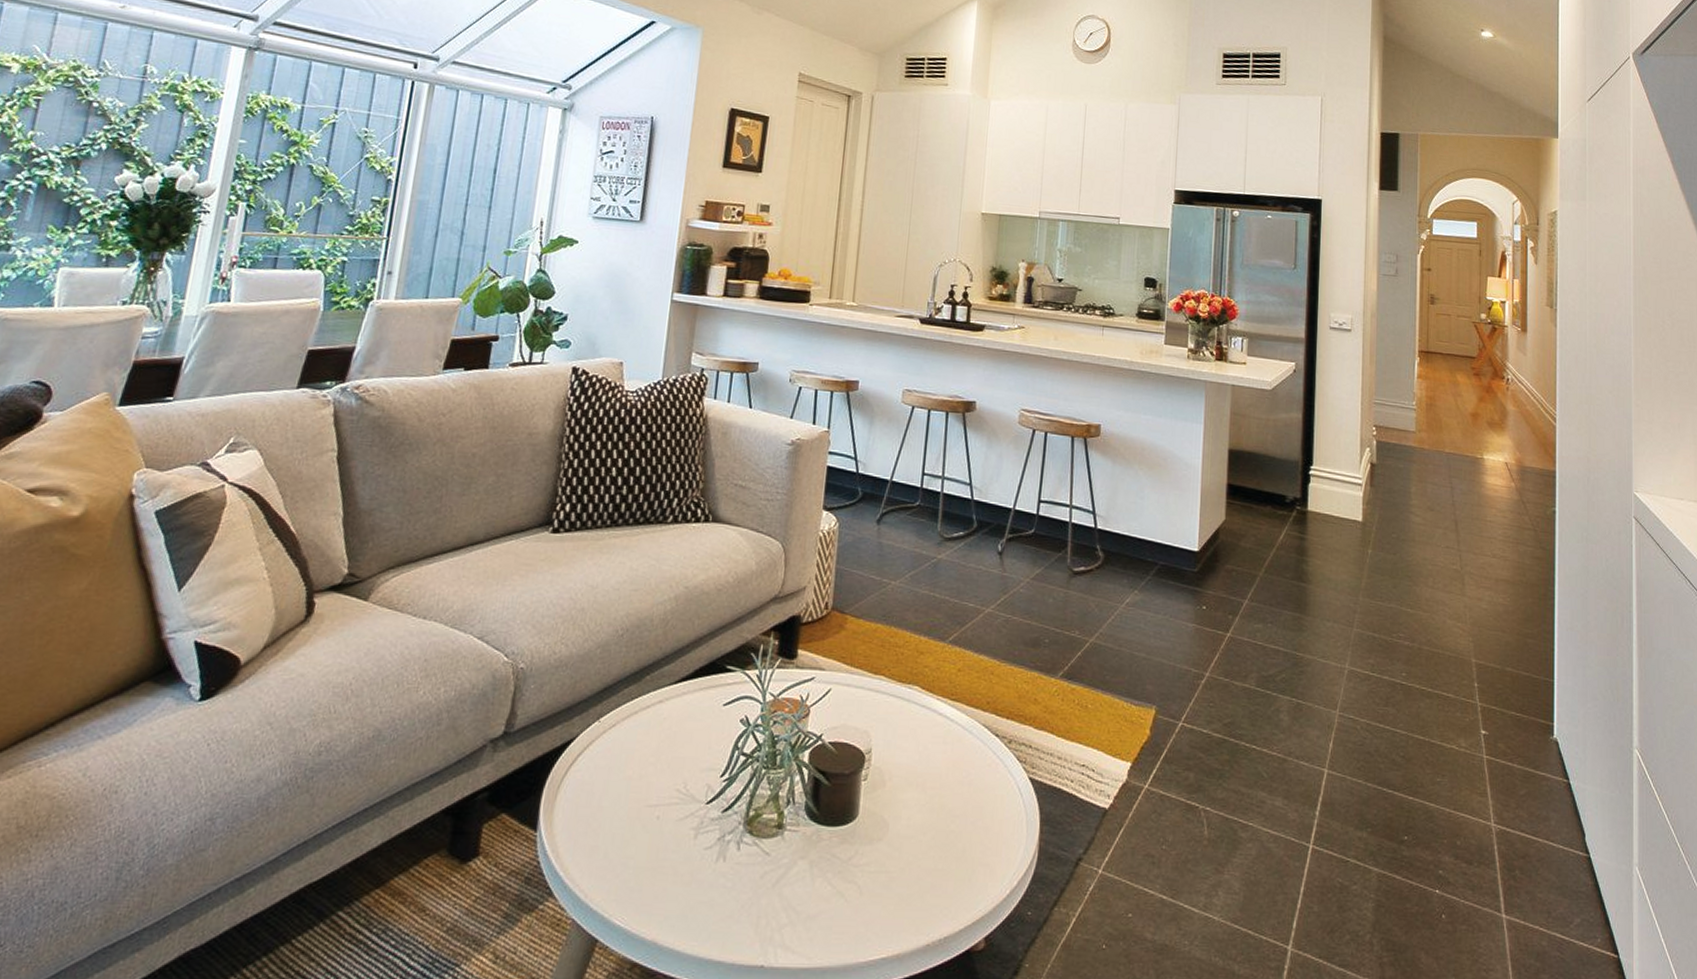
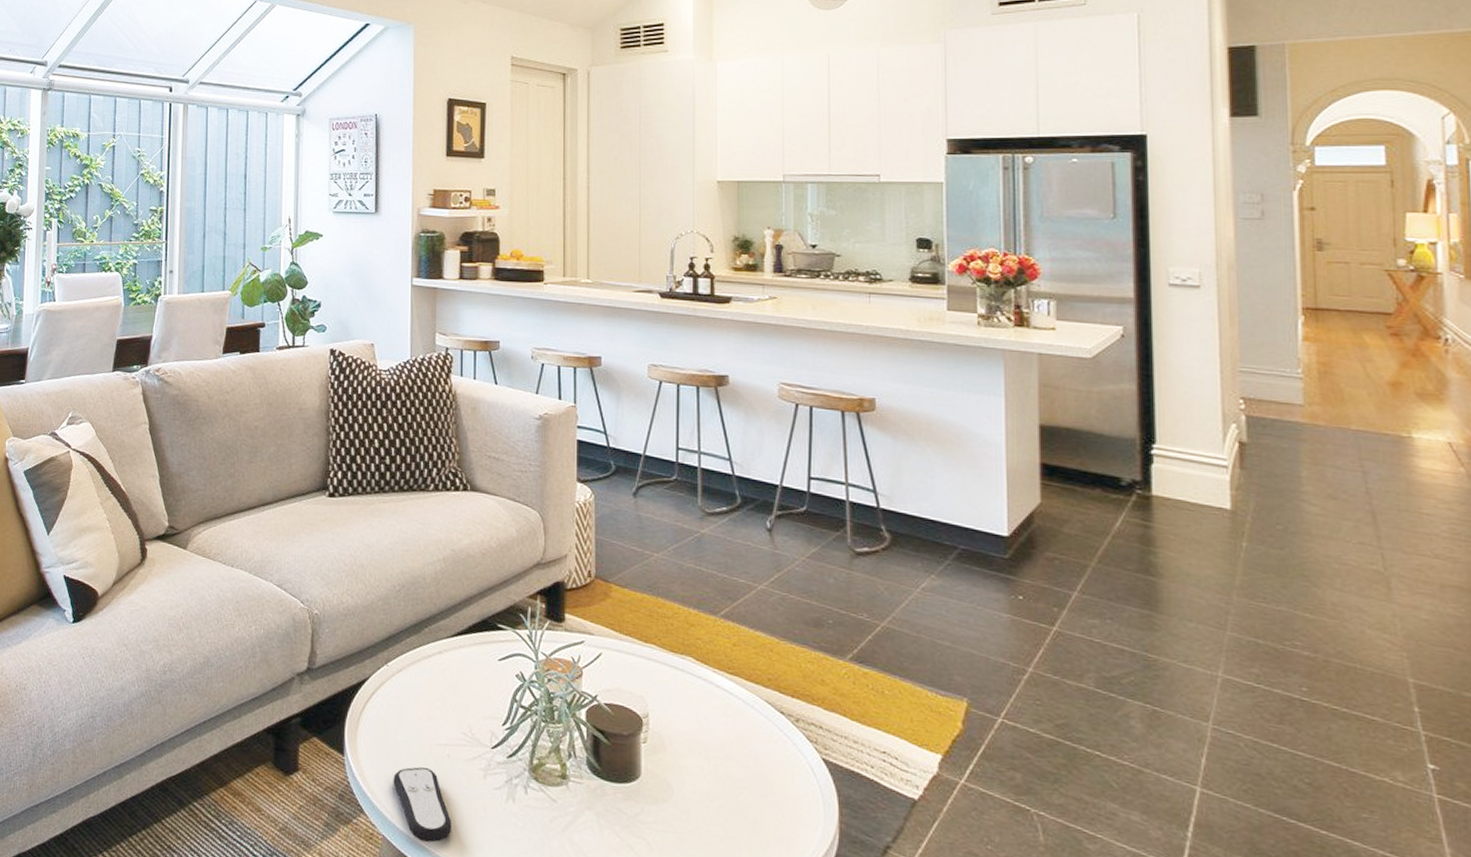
remote control: none [591,834,654,920] -> present [393,767,452,843]

